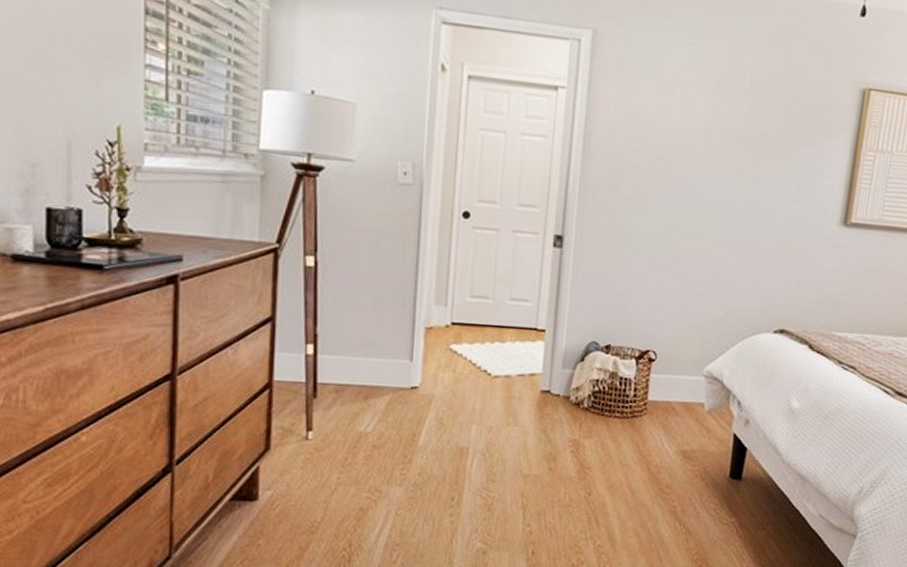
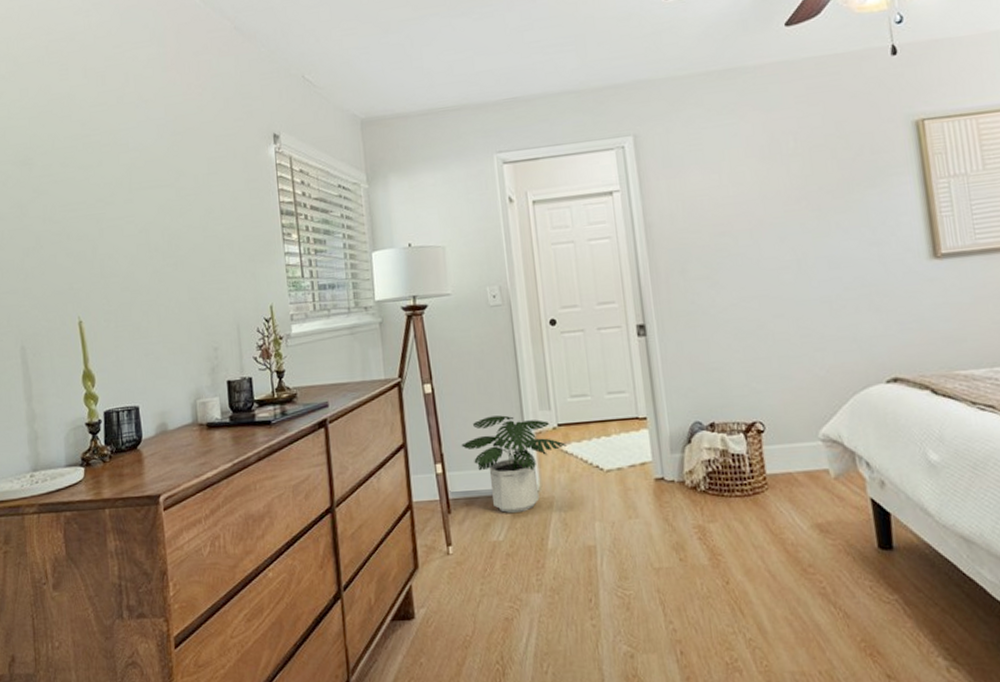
potted plant: none [339,302,457,407] -> present [460,415,567,514]

